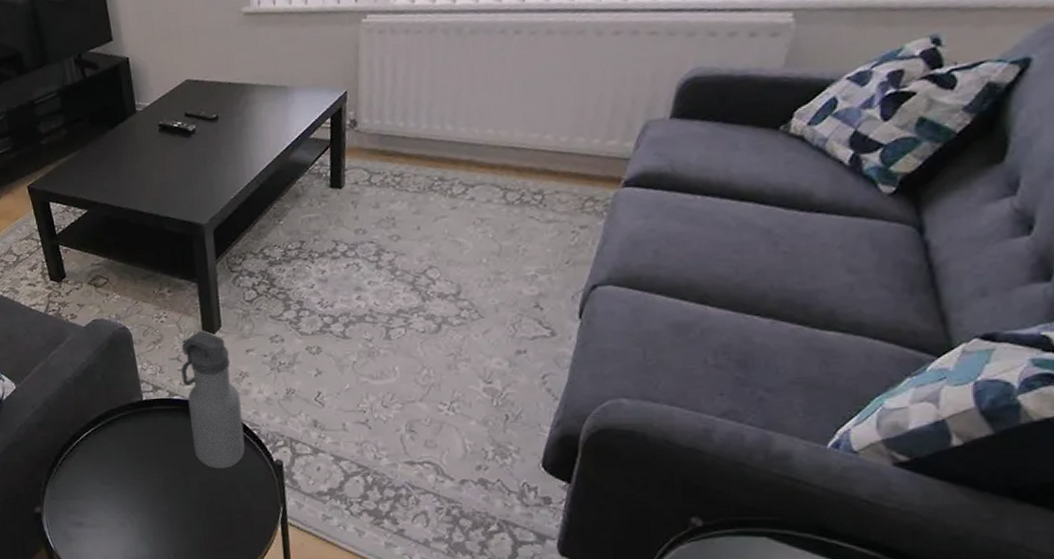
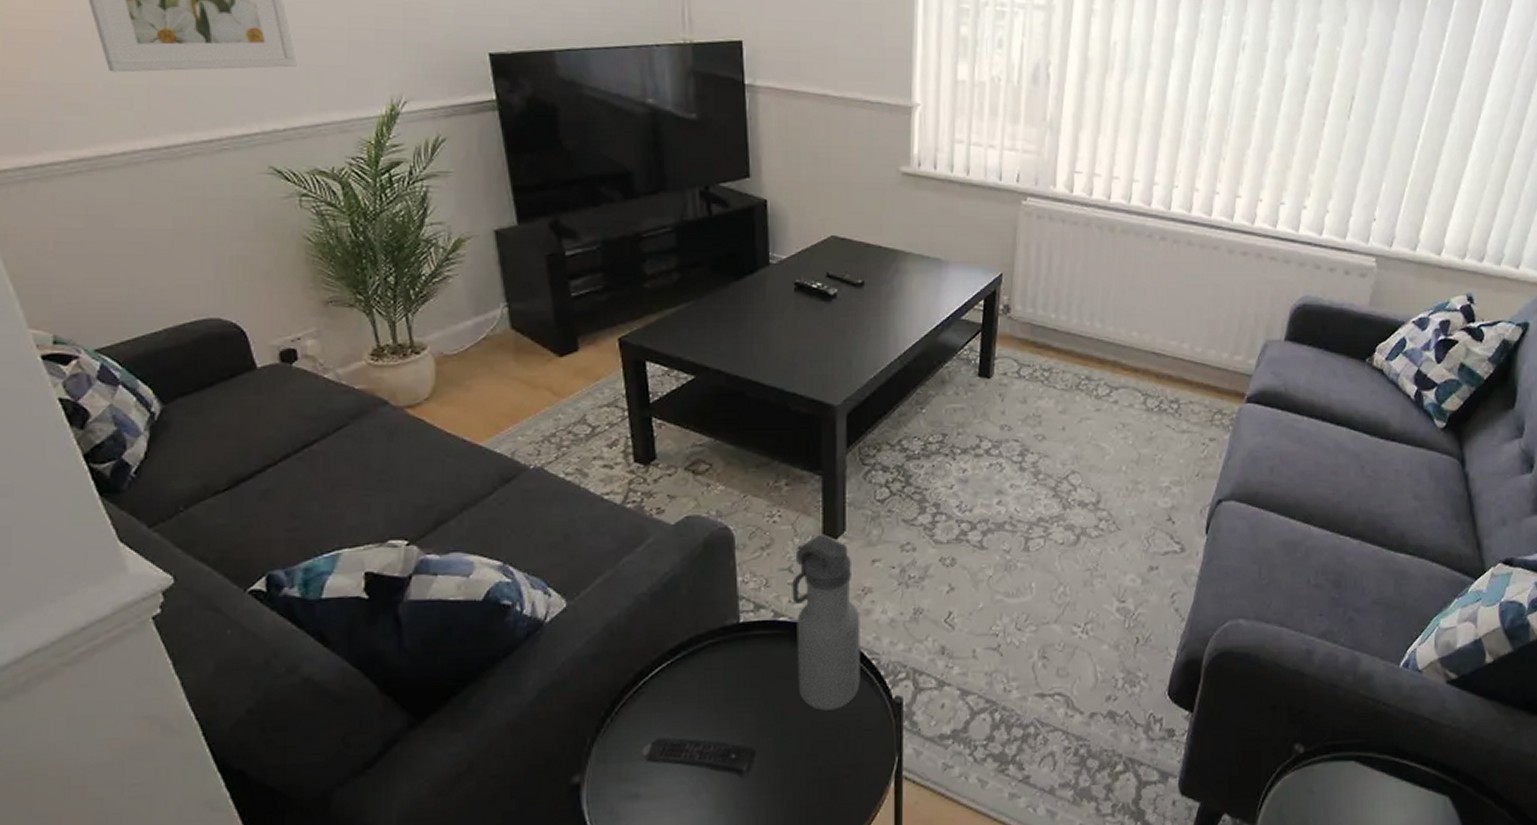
remote control: none [81,484,167,516] -> present [642,738,757,778]

